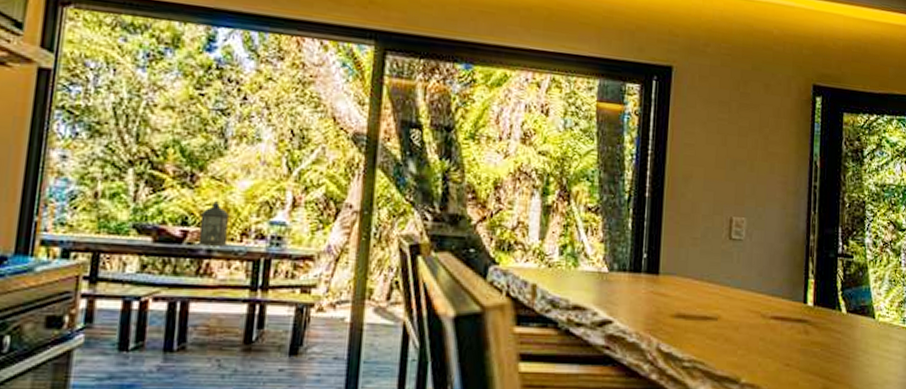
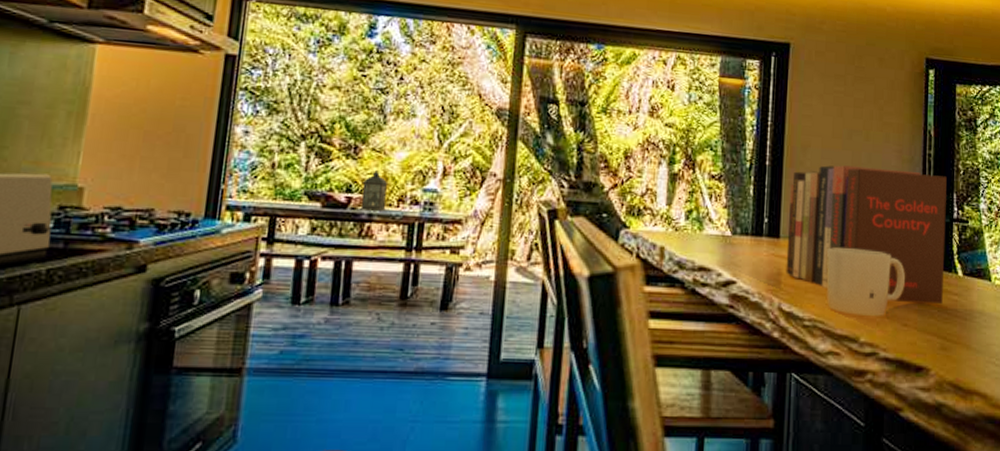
books: none [665,197,832,343] -> present [786,165,947,305]
mug: none [706,284,788,357] -> present [826,247,905,317]

